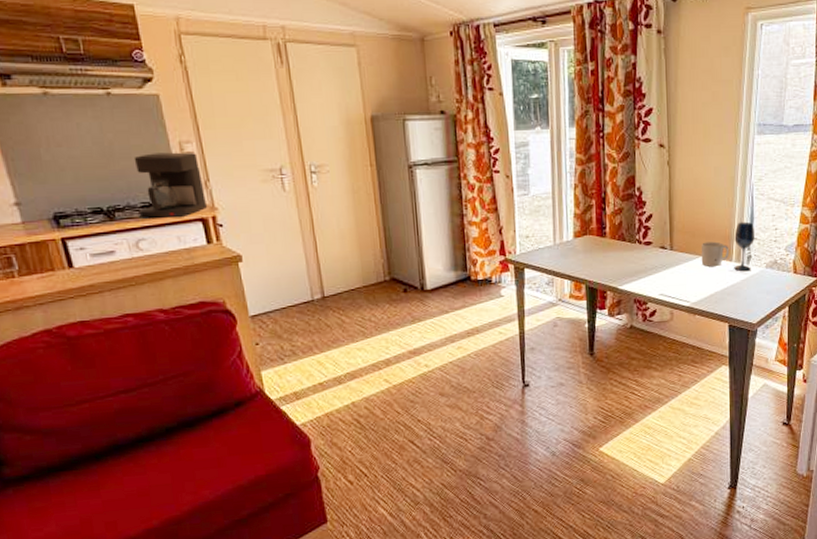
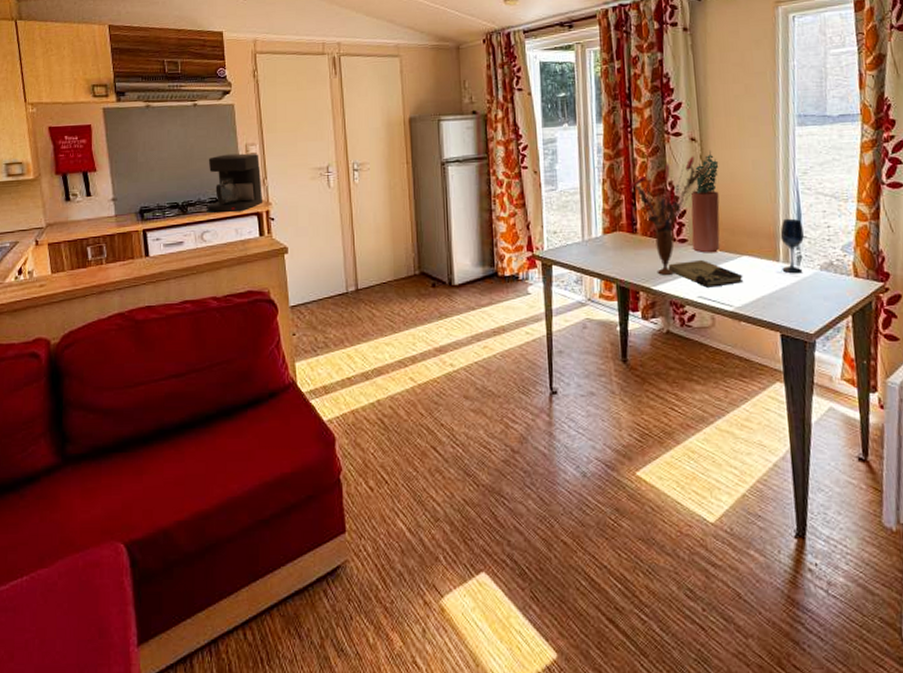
bouquet: none [601,162,677,276] -> present [630,156,712,275]
book: none [633,260,700,286] -> present [668,259,744,288]
vase: none [656,157,684,255] -> present [691,151,720,253]
mug: present [701,241,730,268] -> none [742,239,776,268]

